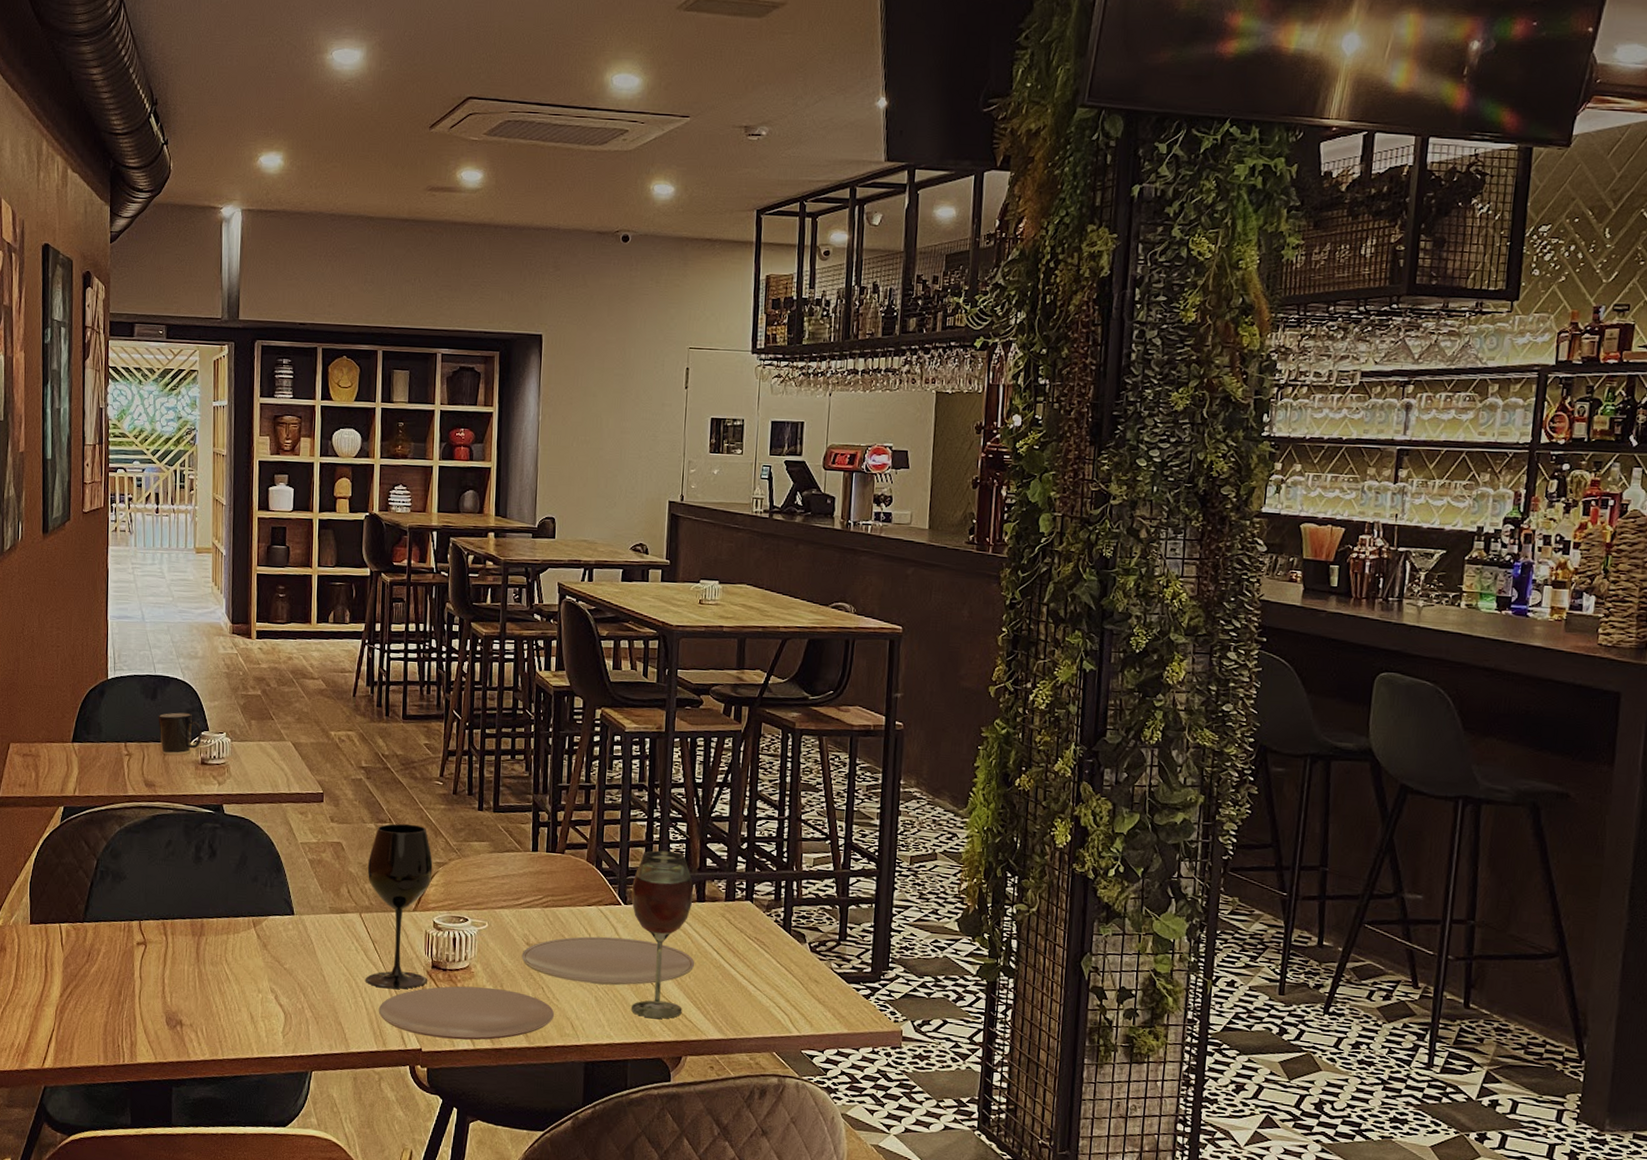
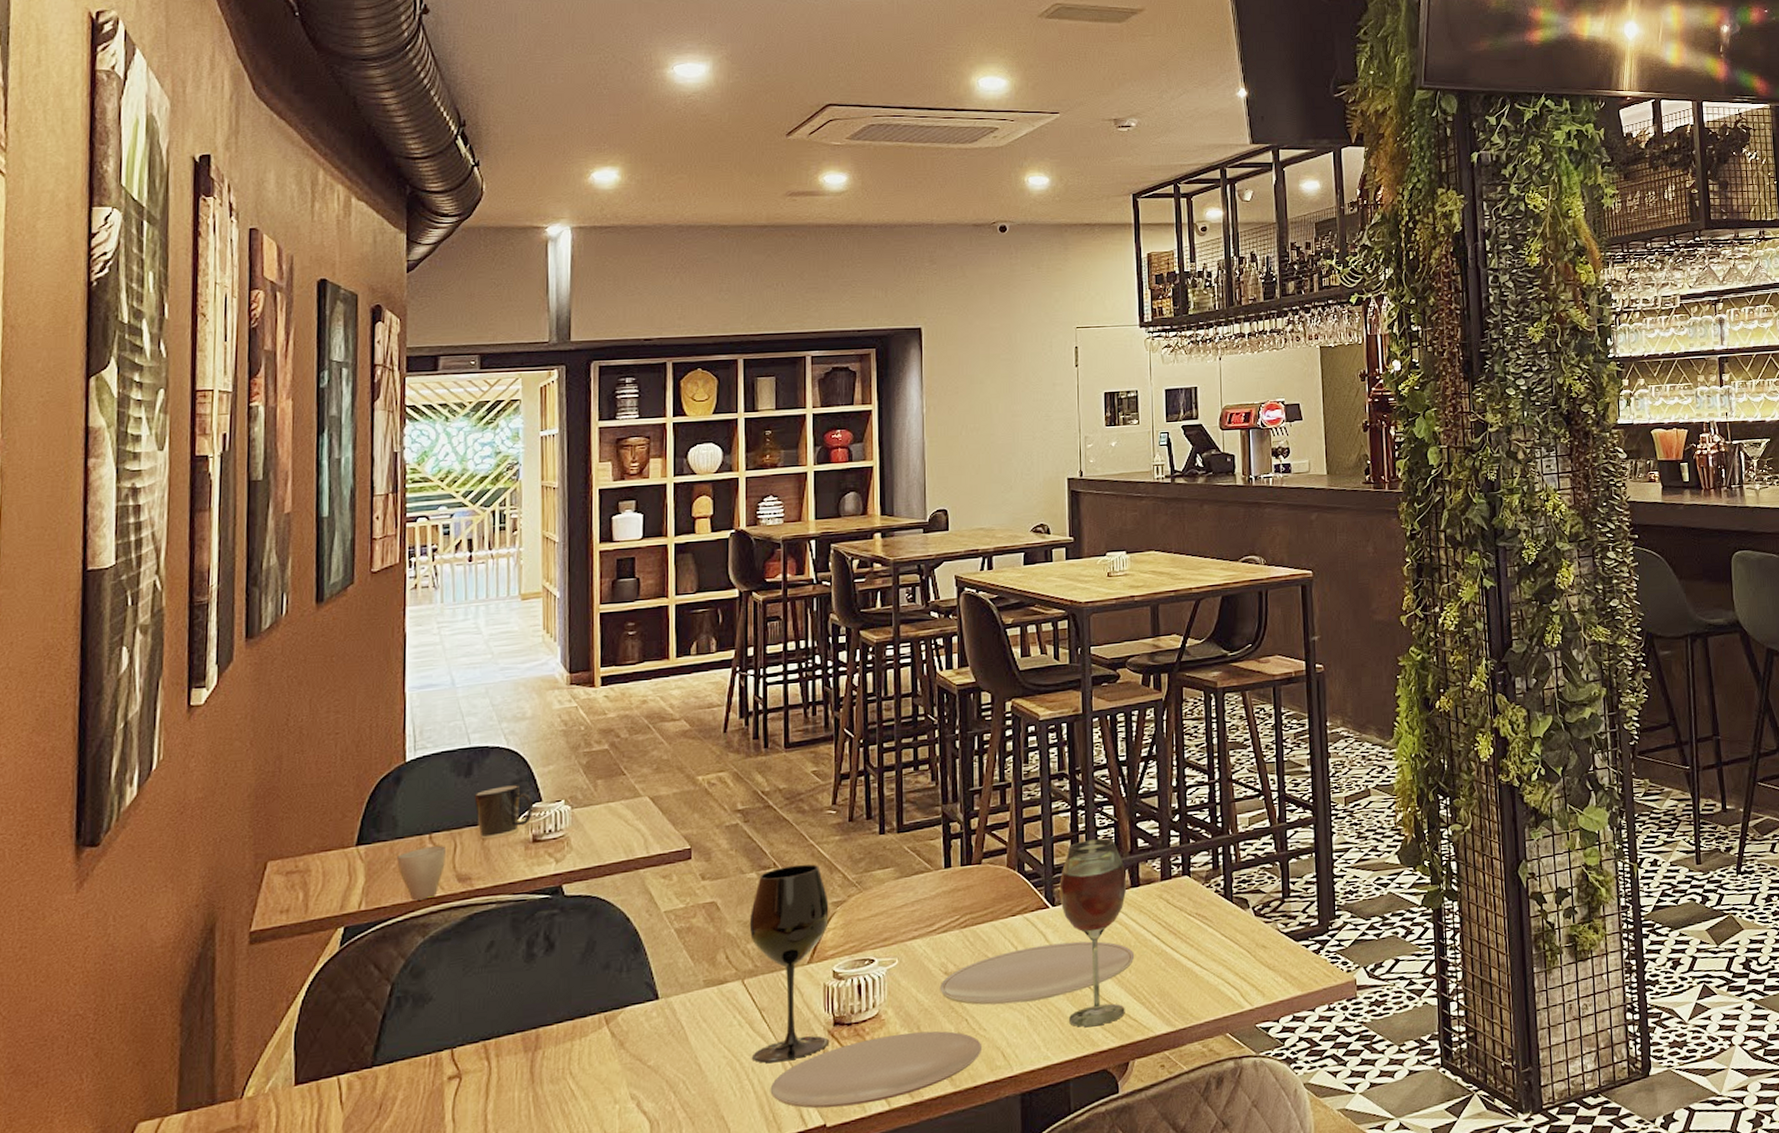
cup: none [101,753,137,796] -> present [397,846,447,901]

